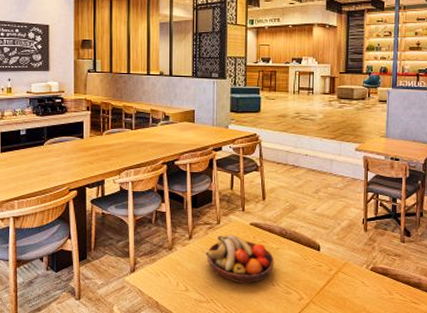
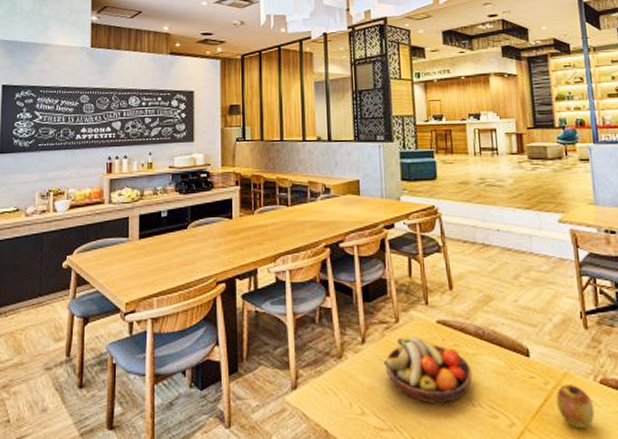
apple: none [336,271,364,302] -> present [556,384,595,429]

